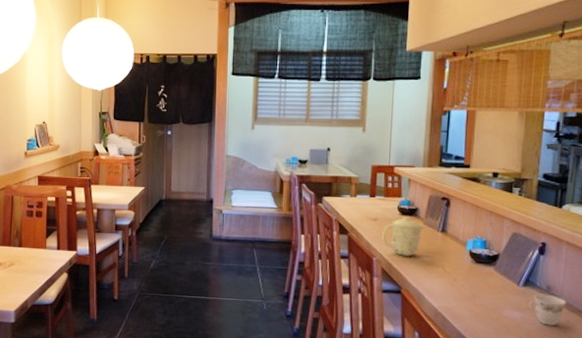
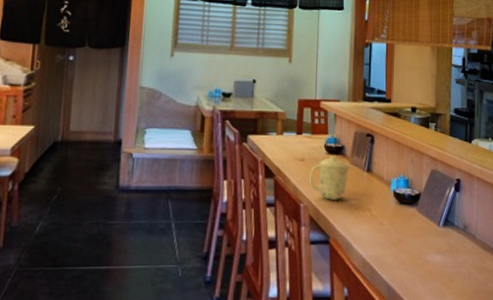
teacup: present [528,293,567,326] -> none [448,233,481,268]

